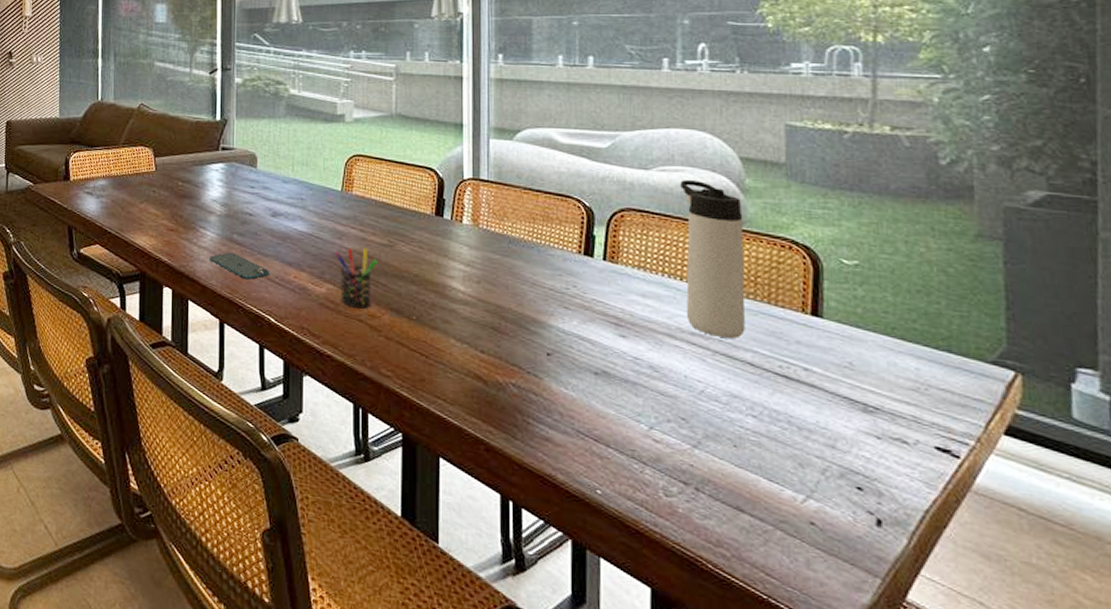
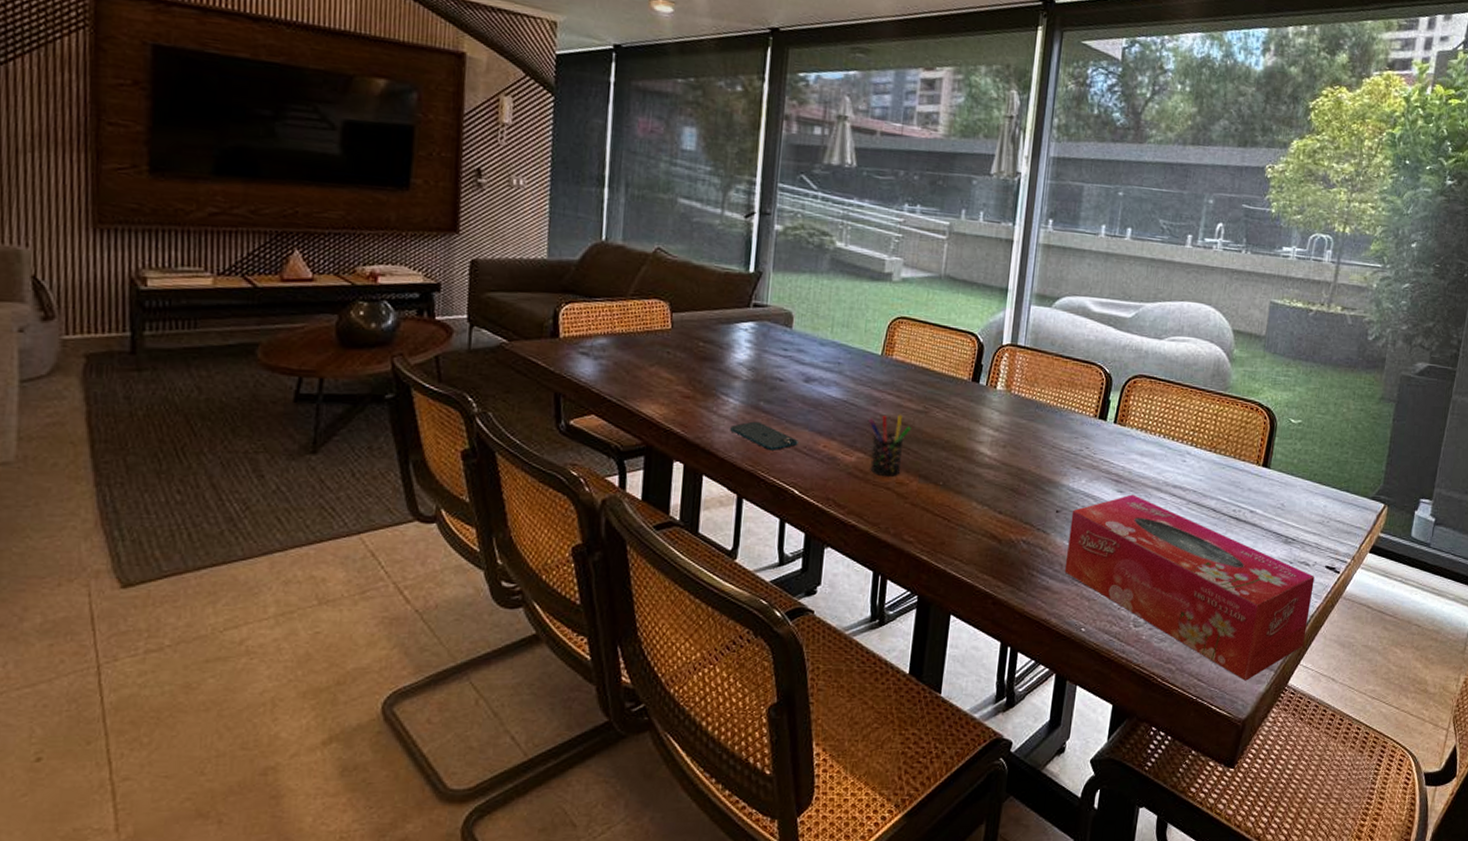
tissue box: none [565,340,922,586] -> present [1064,494,1315,681]
thermos bottle: present [680,180,746,339] -> none [1173,349,1228,490]

